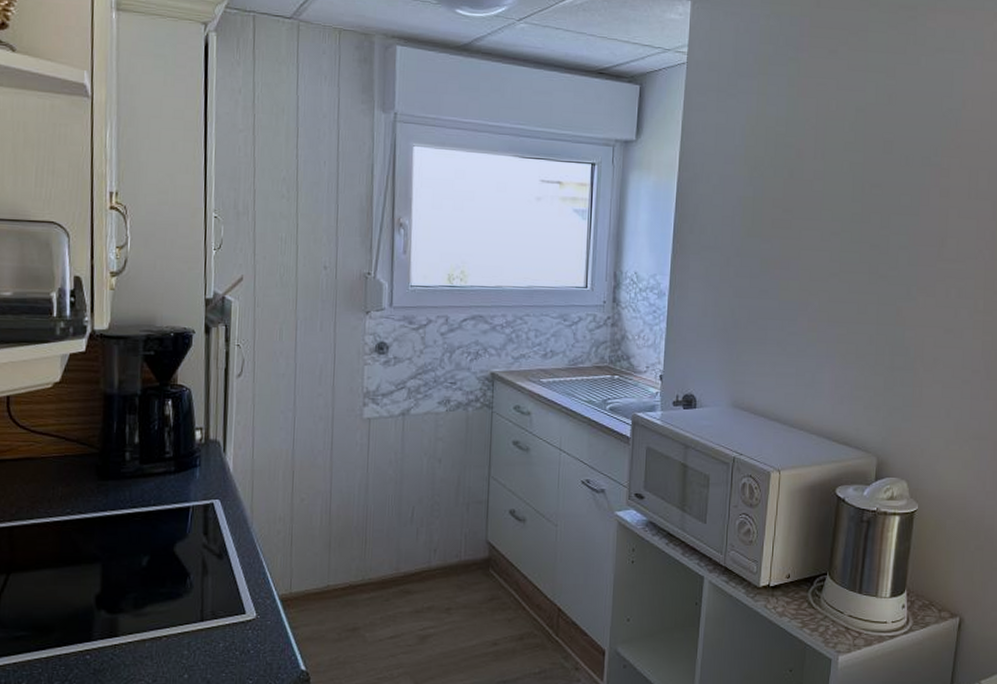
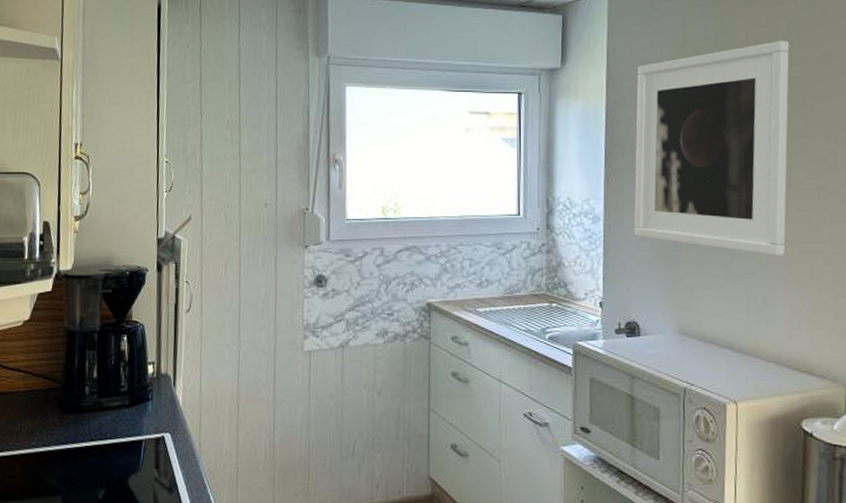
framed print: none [696,126,856,336] -> present [634,41,790,256]

